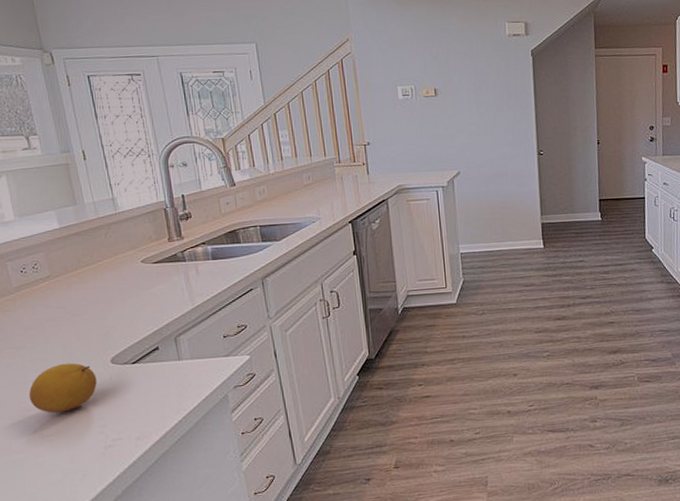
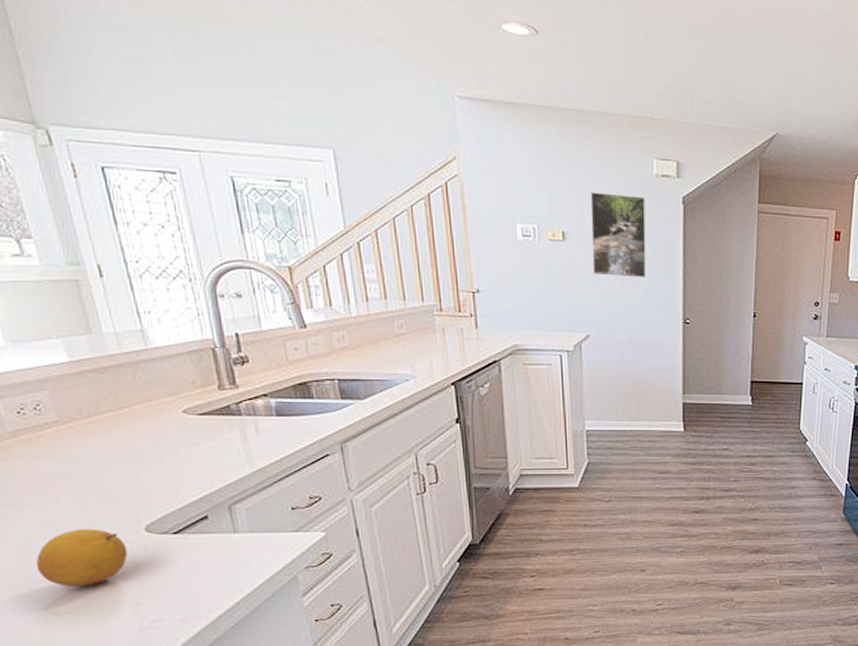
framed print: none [455,53,505,122] -> present [590,192,647,279]

